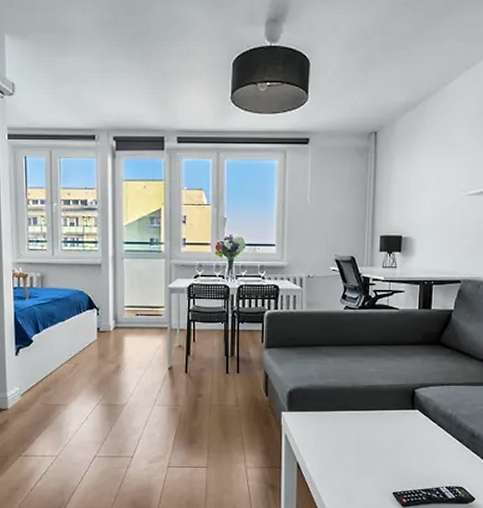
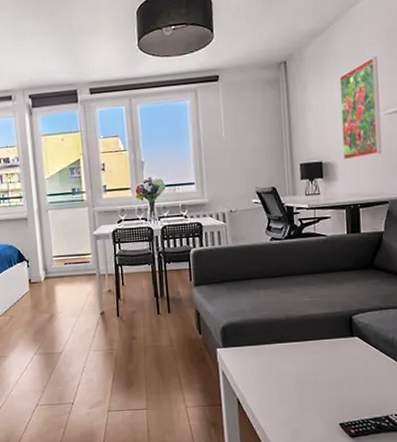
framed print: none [423,137,464,236] -> present [339,56,382,160]

